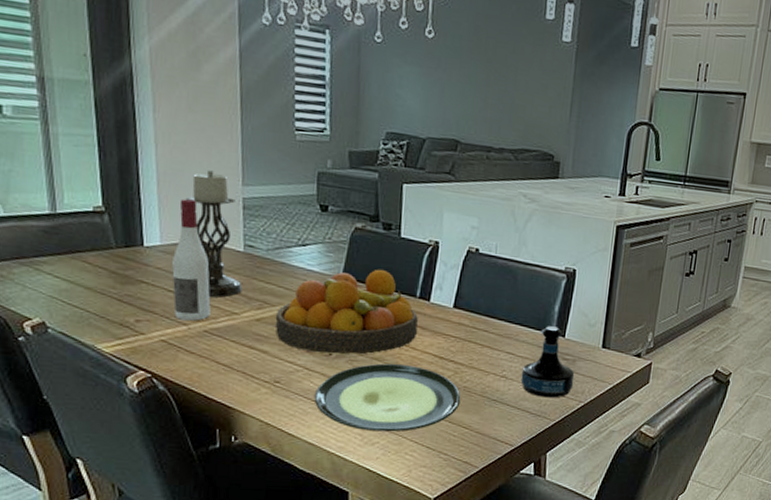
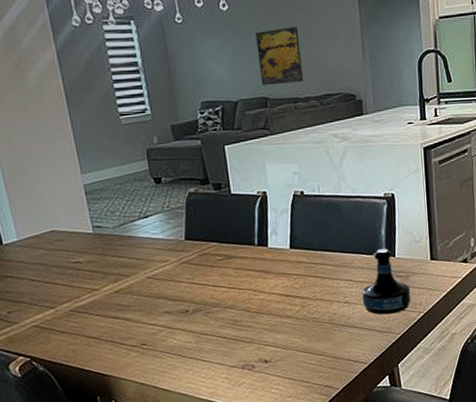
wine bottle: present [172,199,211,321] -> none [28,194,73,305]
candle holder: present [186,170,243,298] -> none [33,165,98,279]
fruit bowl: present [275,269,418,355] -> none [131,225,262,312]
plate: present [314,363,461,432] -> none [179,307,312,374]
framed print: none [455,67,505,131] -> present [255,27,304,86]

